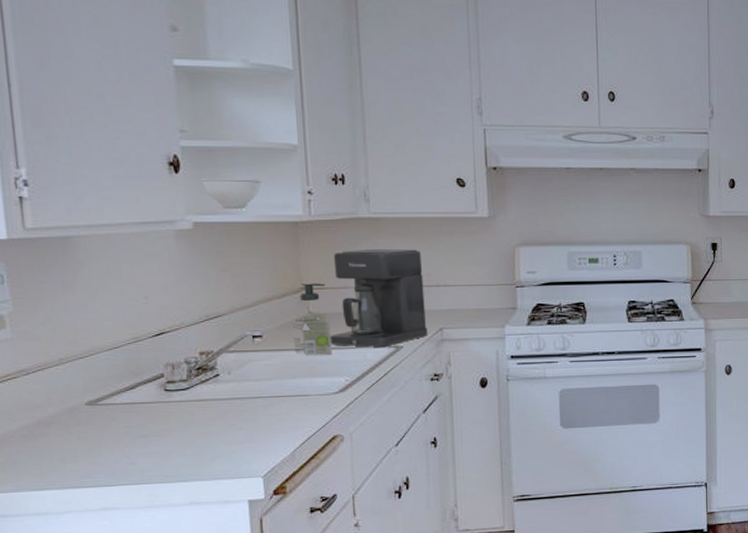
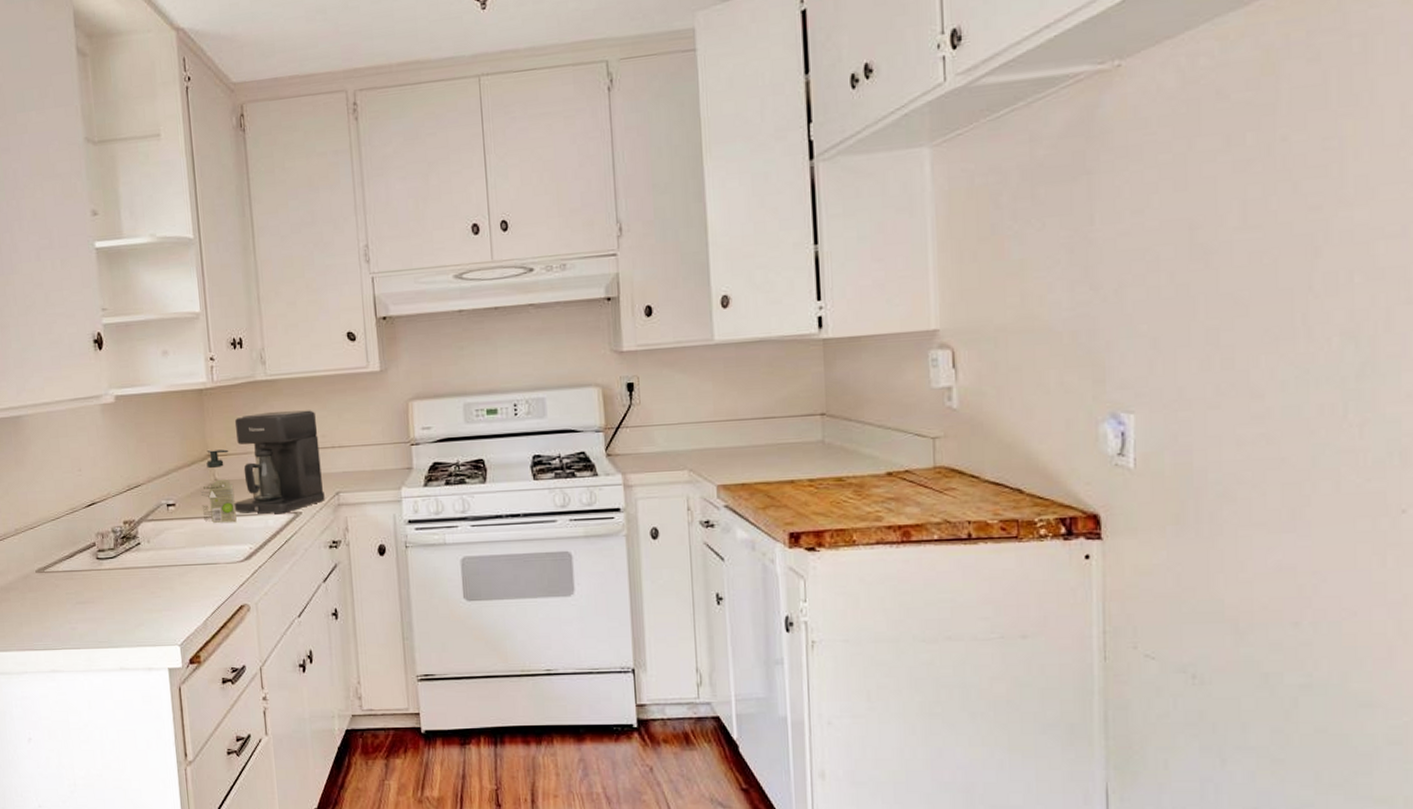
bowl: present [201,177,263,209] -> none [120,349,171,381]

